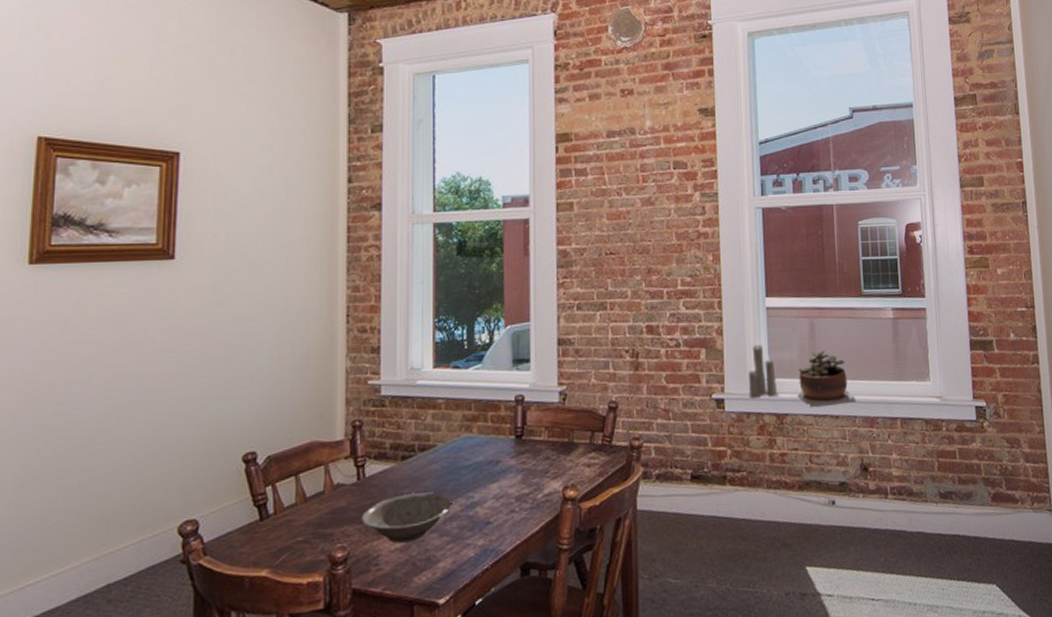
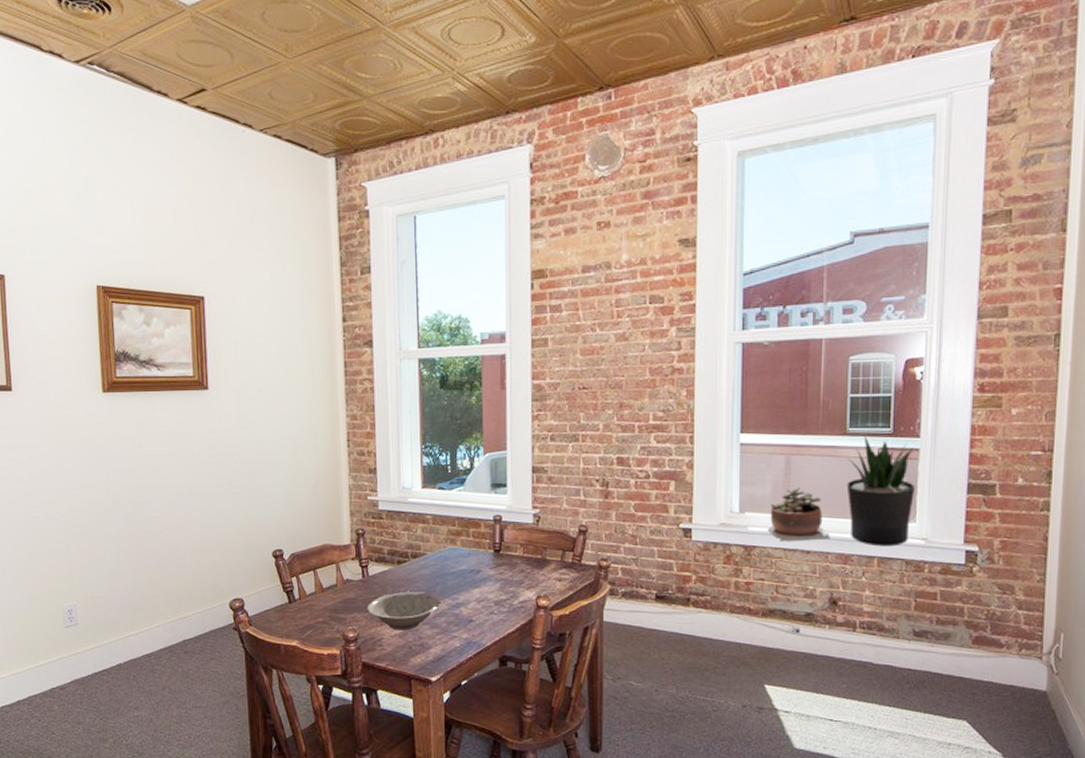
candle: present [748,339,778,400] -> none [716,474,747,531]
planter: none [864,296,927,408] -> present [846,435,916,547]

